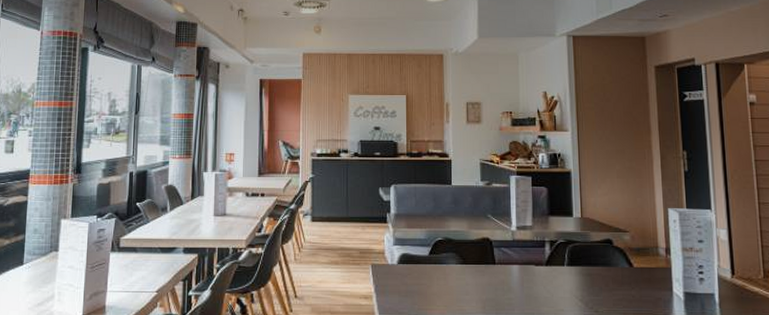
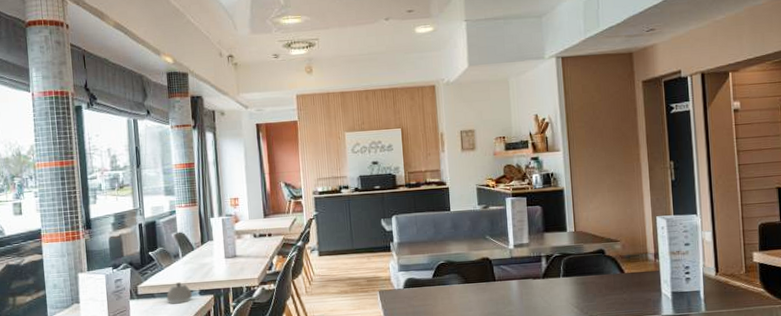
sugar bowl: none [148,236,176,261] -> present [166,281,192,304]

